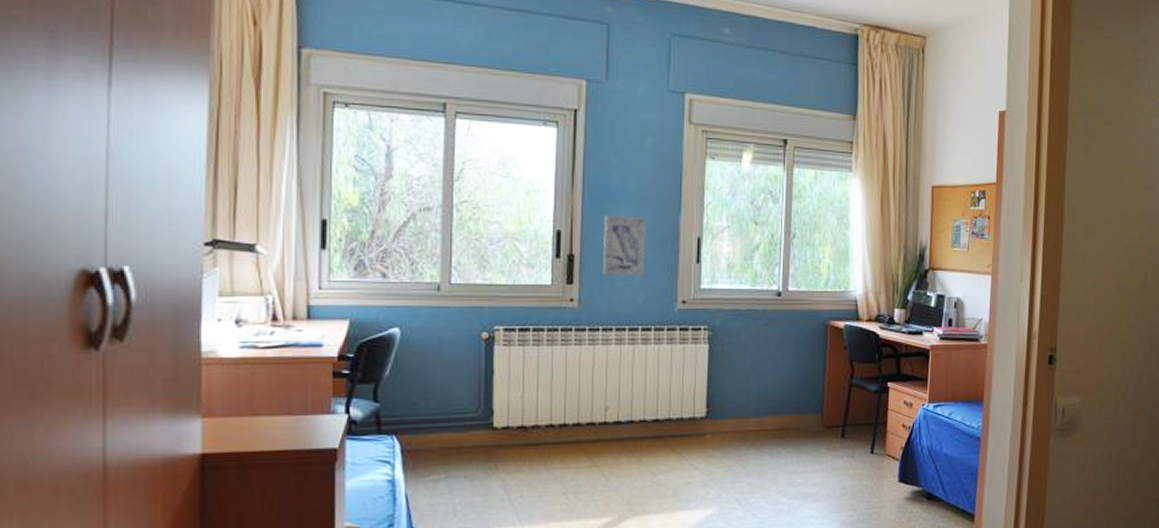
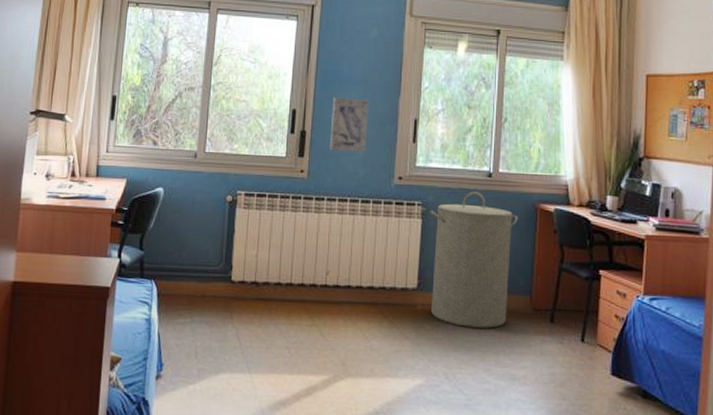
laundry hamper: none [717,312,808,451] -> present [430,191,518,328]

